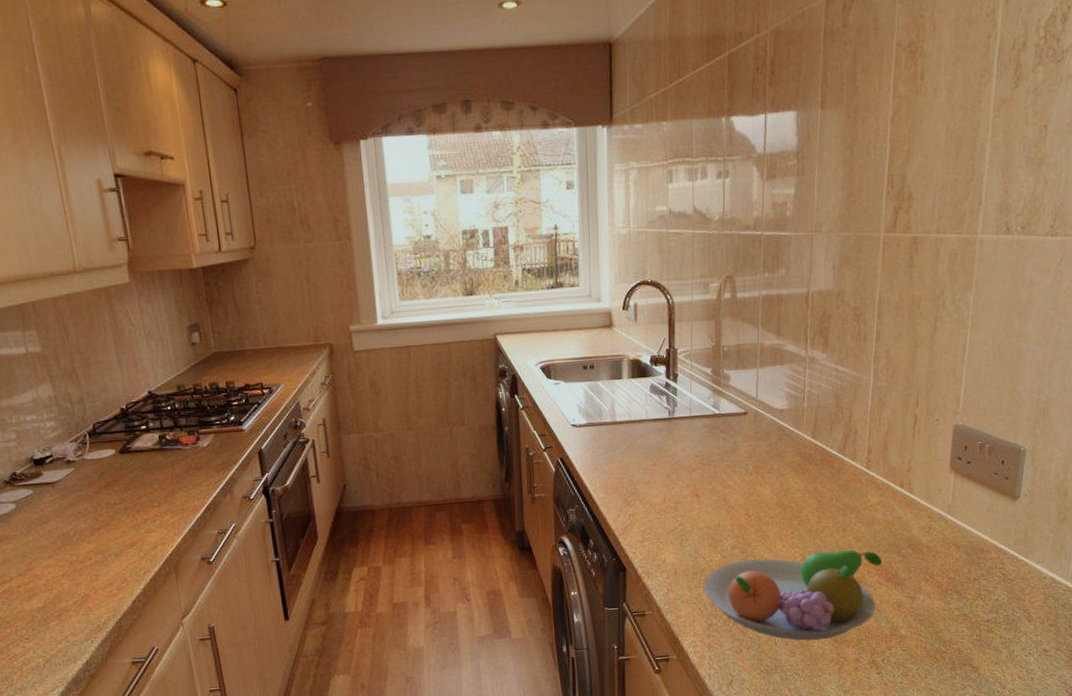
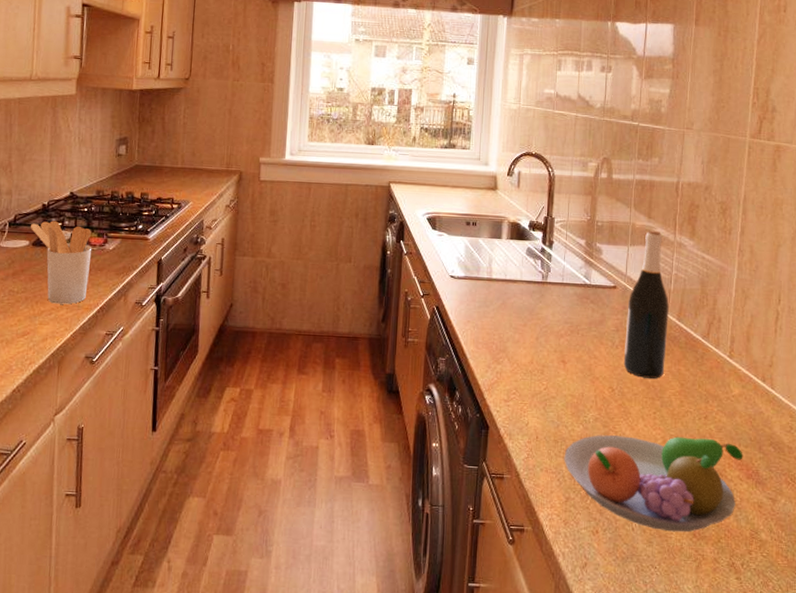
utensil holder: none [112,424,189,510] -> present [30,221,92,305]
wine bottle: none [758,348,803,500] -> present [623,230,669,379]

